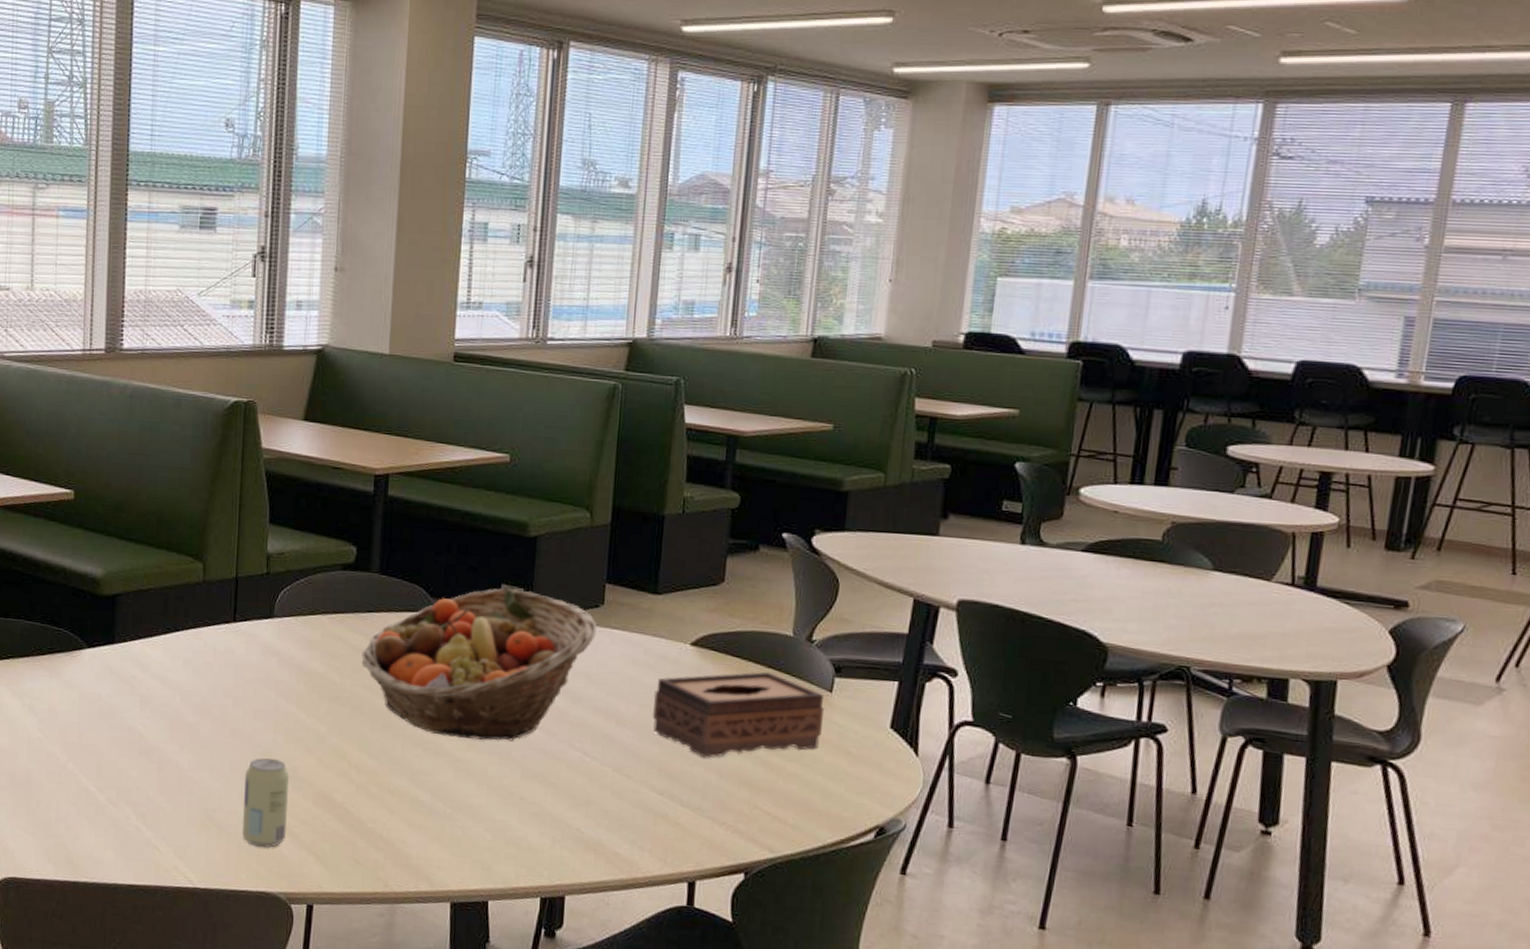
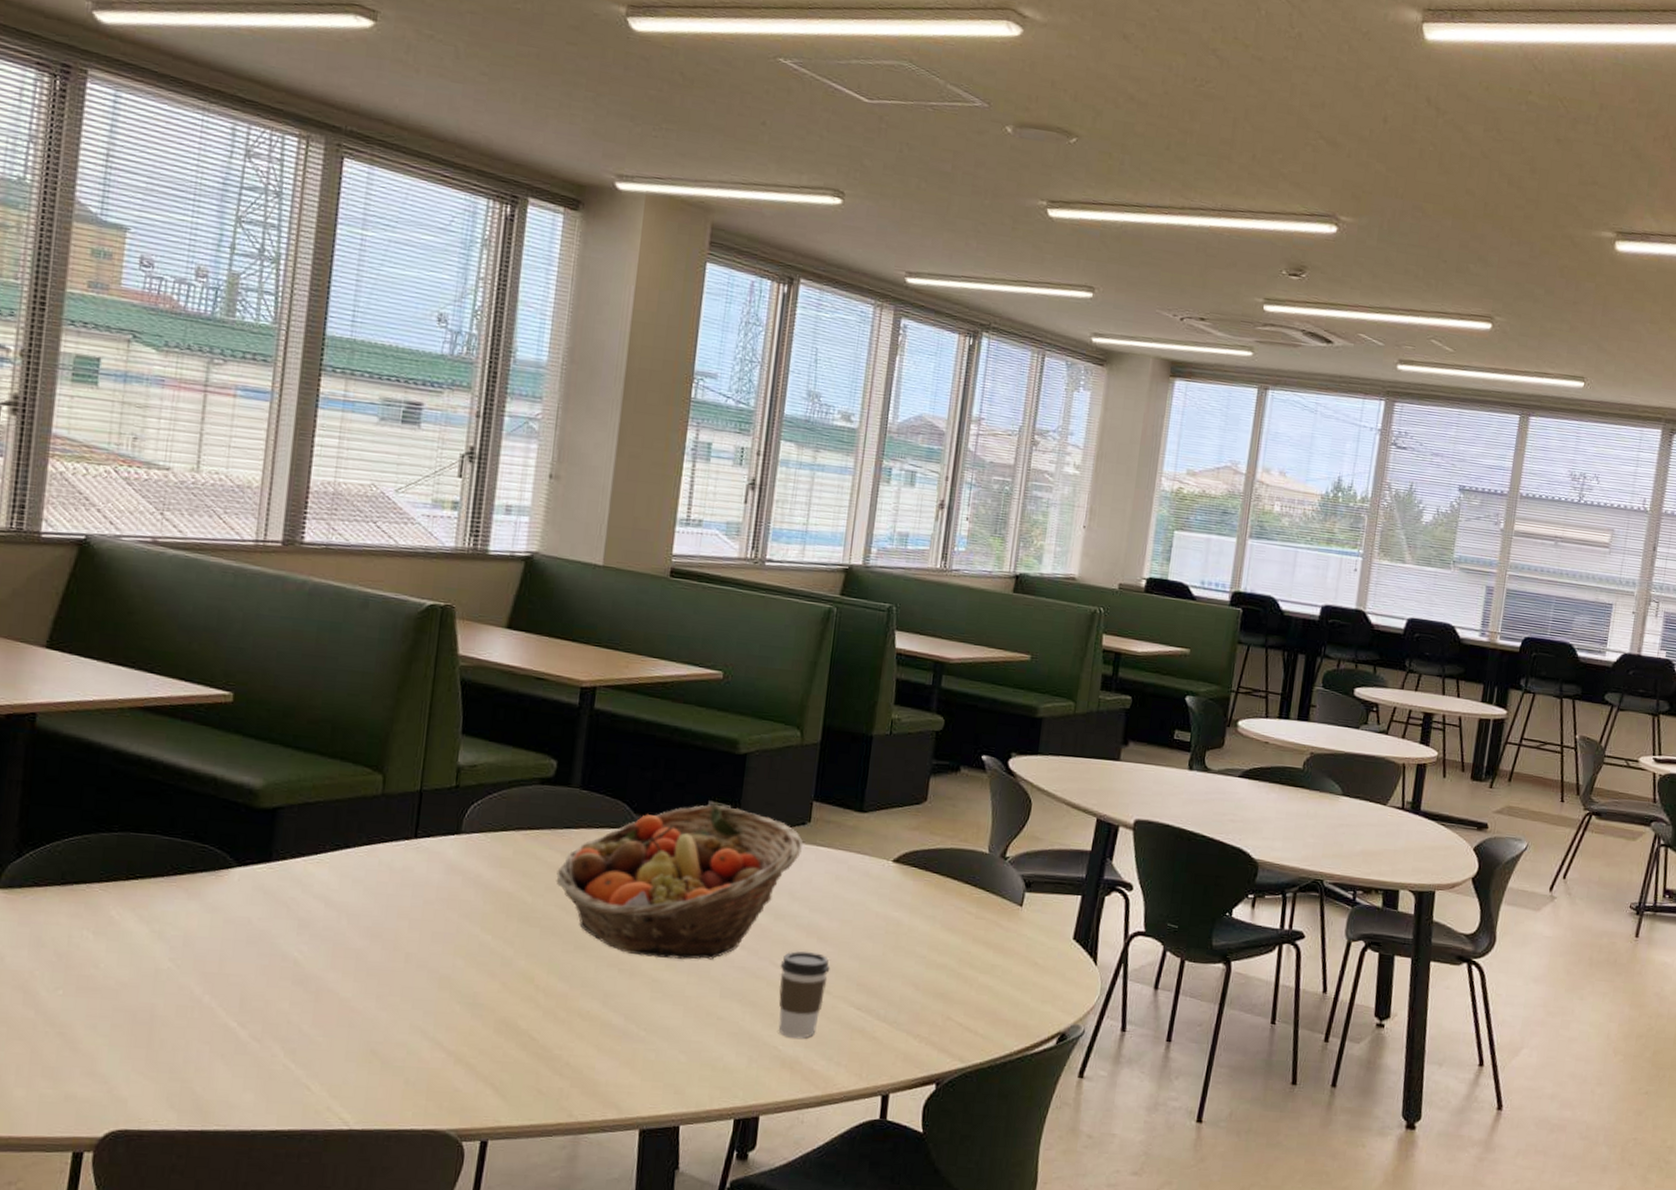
beverage can: present [242,758,290,848] -> none [410,984,469,1082]
coffee cup: none [579,734,630,821] -> present [778,951,830,1038]
tissue box: present [653,671,825,758] -> none [854,887,1015,972]

